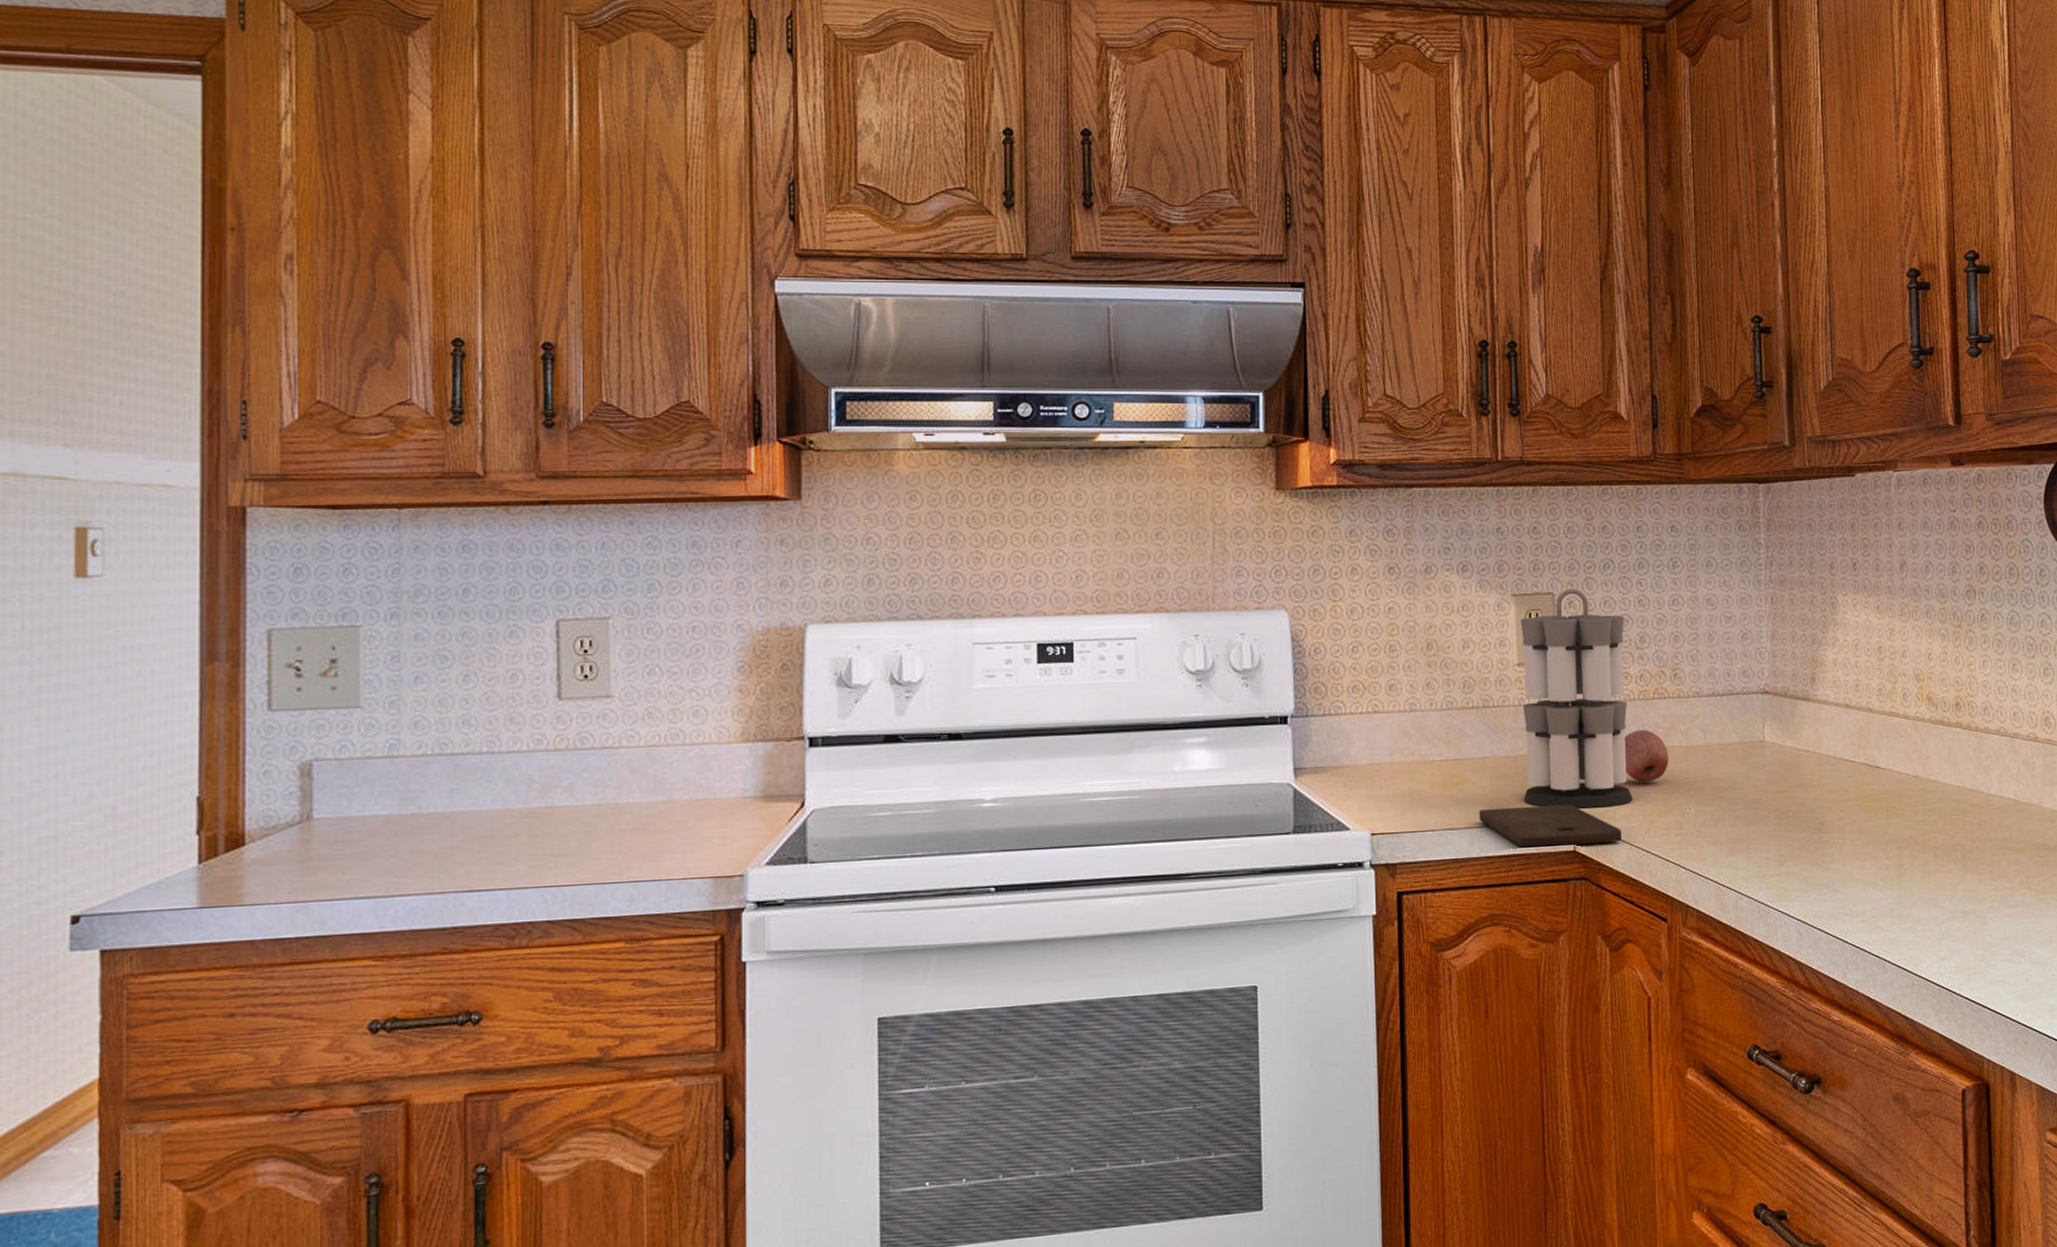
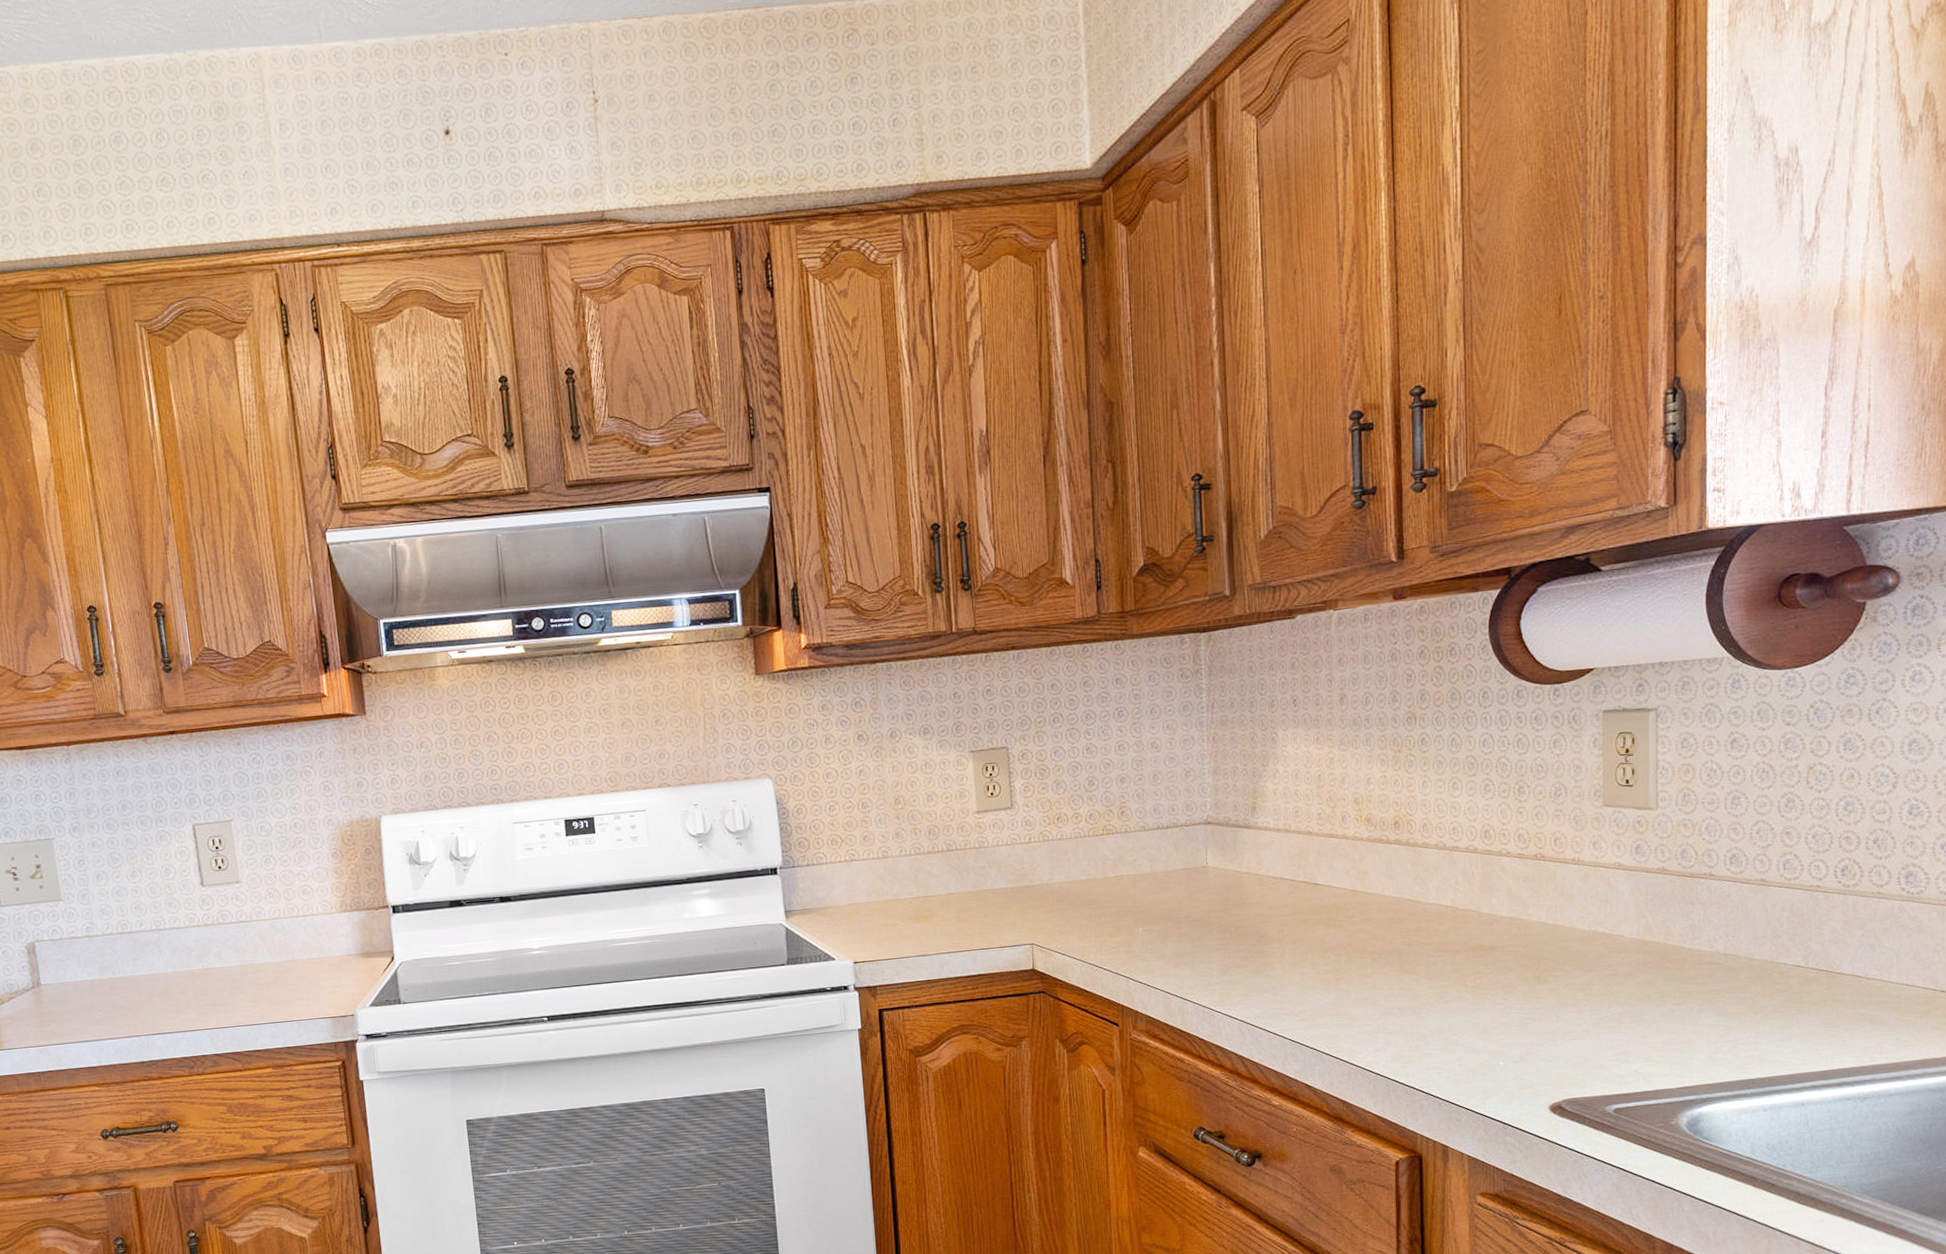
cutting board: present [1478,804,1622,848] -> none [946,930,1076,969]
spice rack: present [1520,588,1633,809] -> none [978,741,1085,934]
fruit: present [1624,729,1669,783] -> none [1076,862,1118,909]

